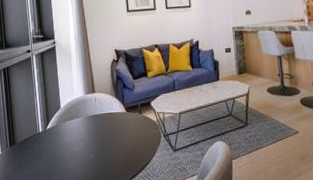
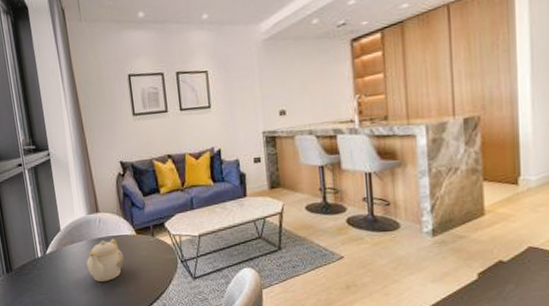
teapot: none [81,115,115,154] -> present [86,238,124,282]

